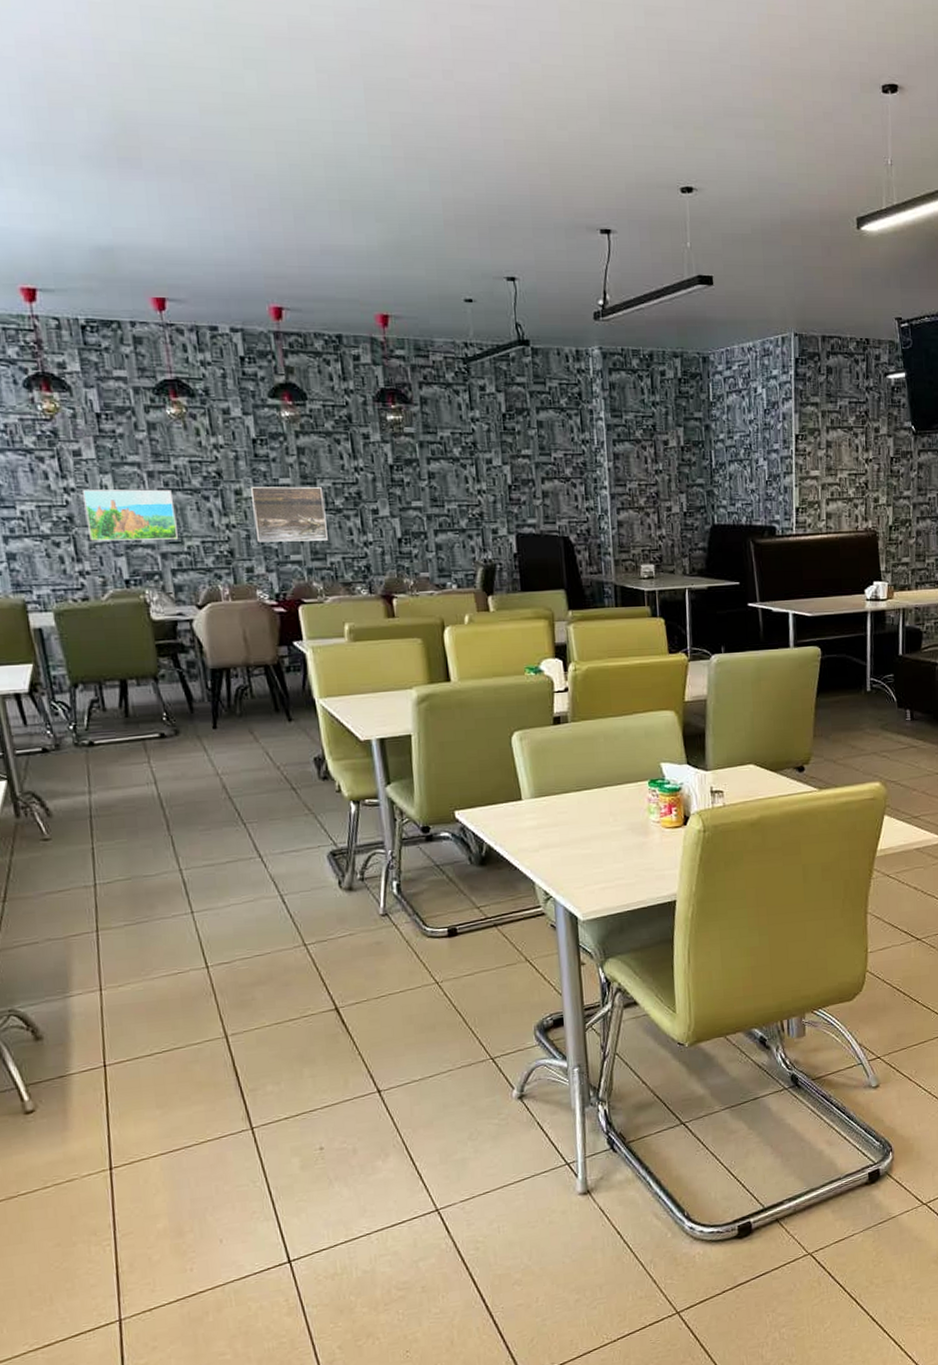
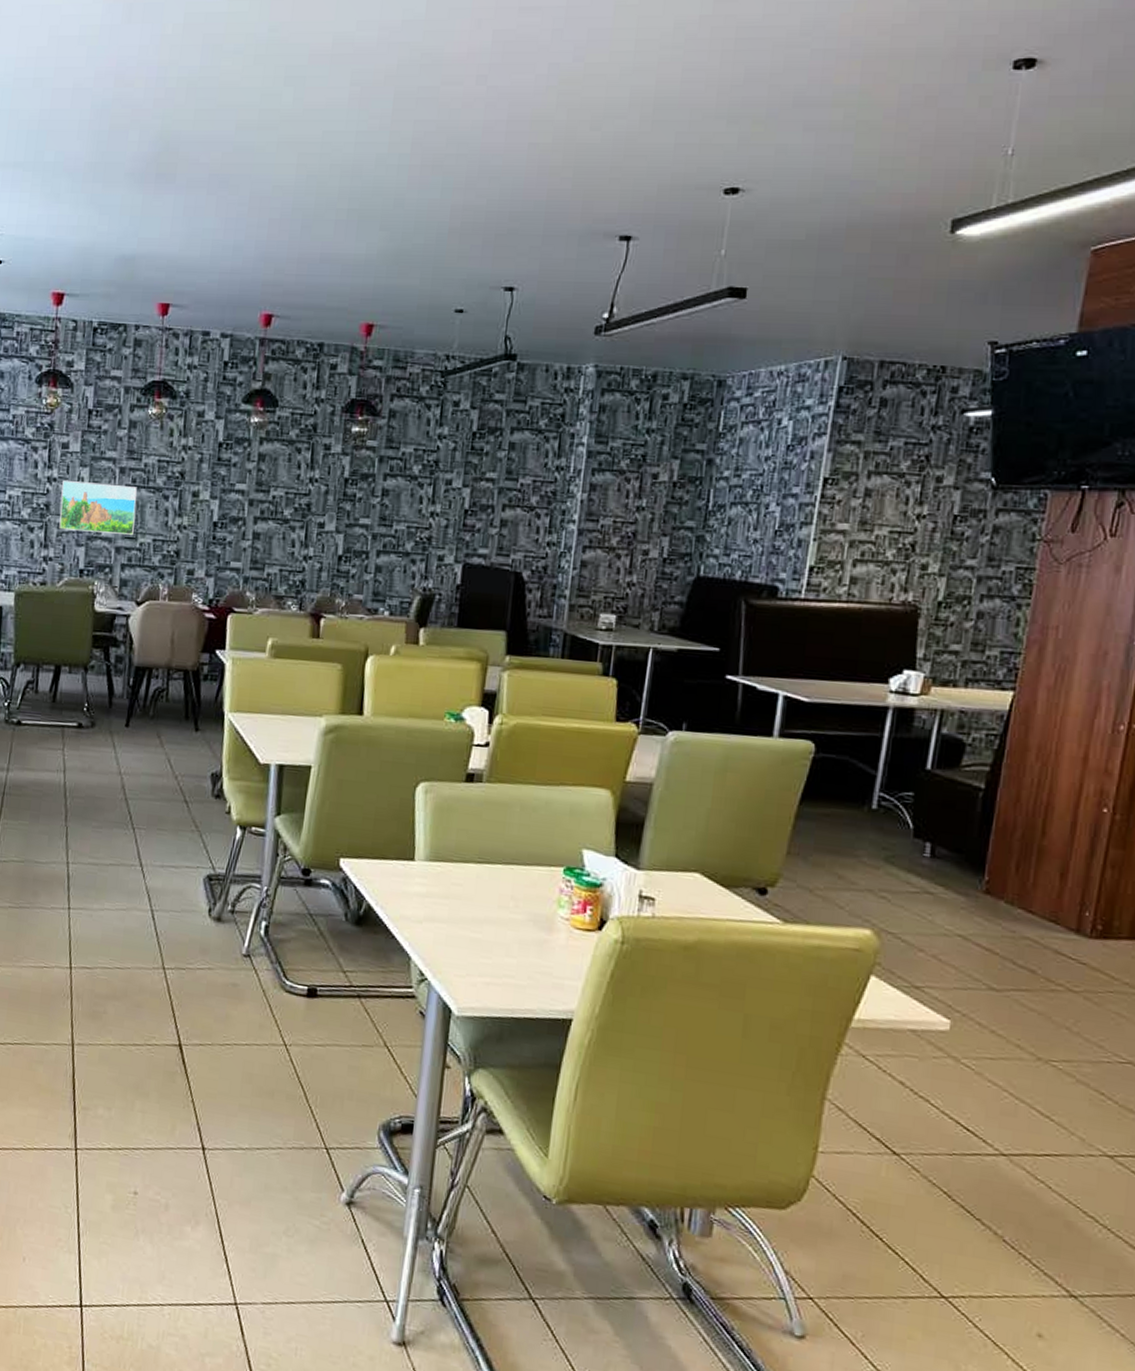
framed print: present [251,486,328,542] -> none [204,490,275,551]

